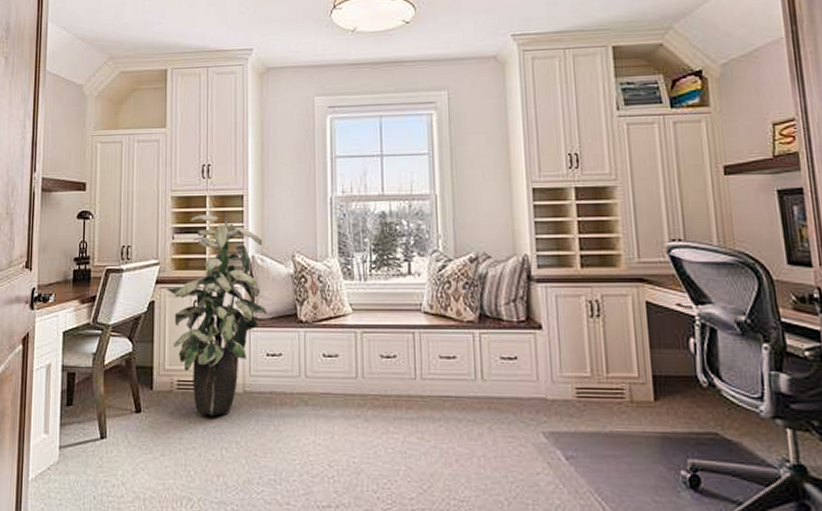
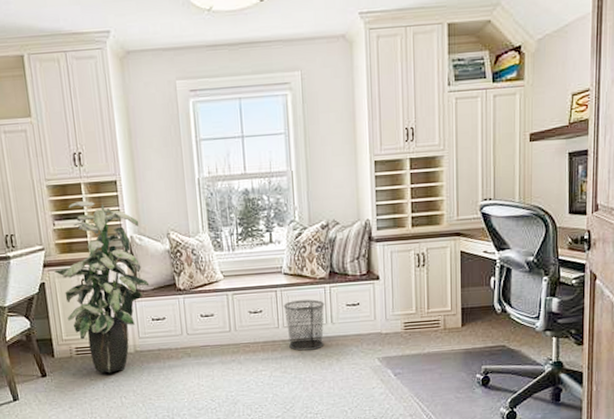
waste bin: none [422,347,474,414] -> present [283,299,325,351]

